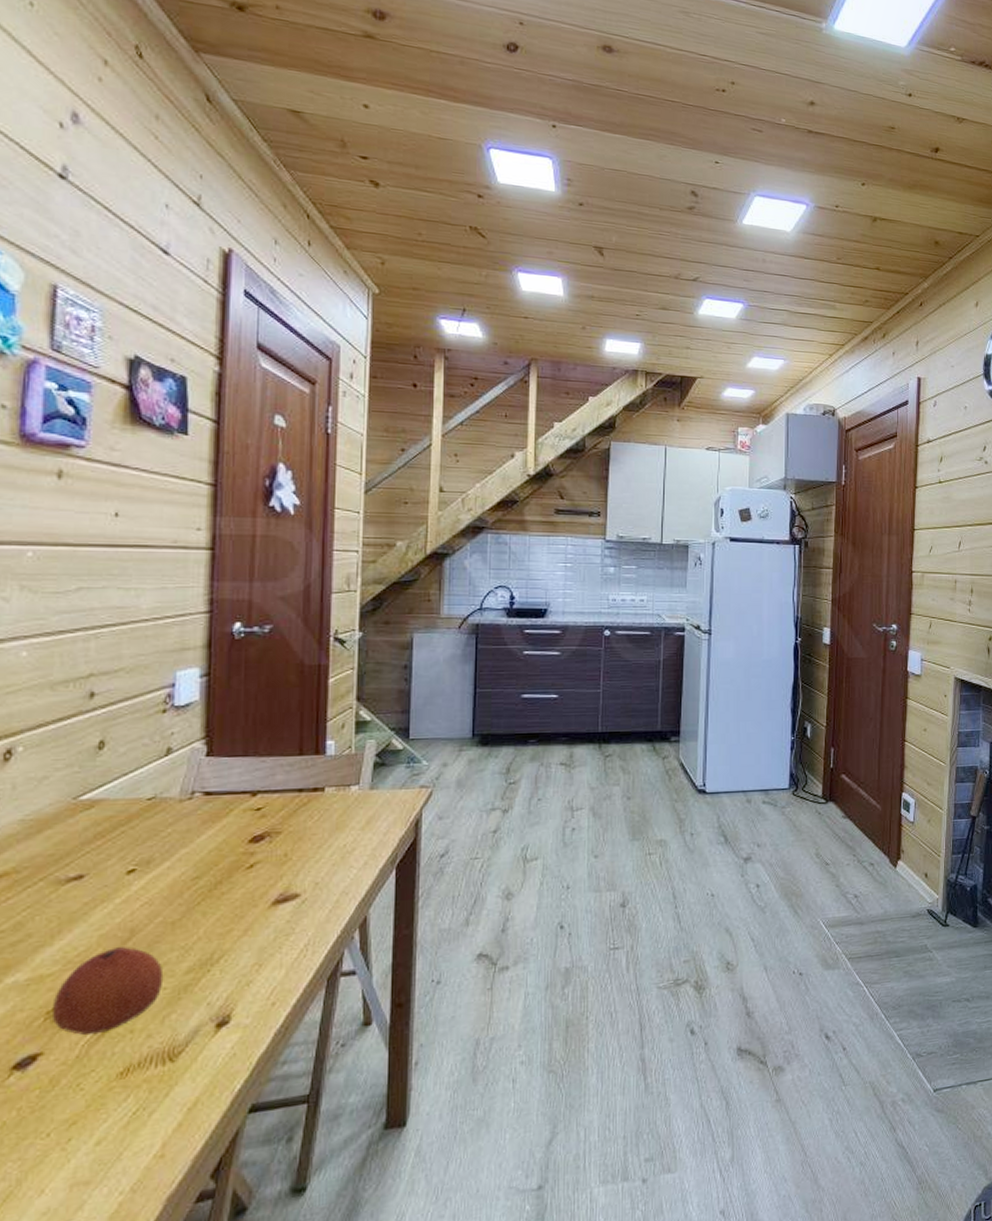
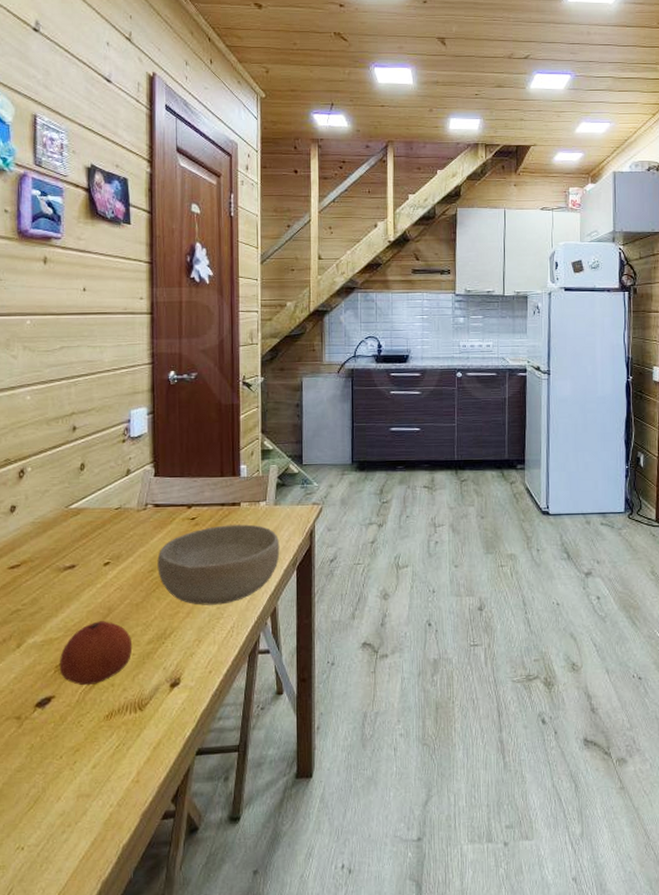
bowl: none [205,814,375,920] -> present [157,524,280,605]

